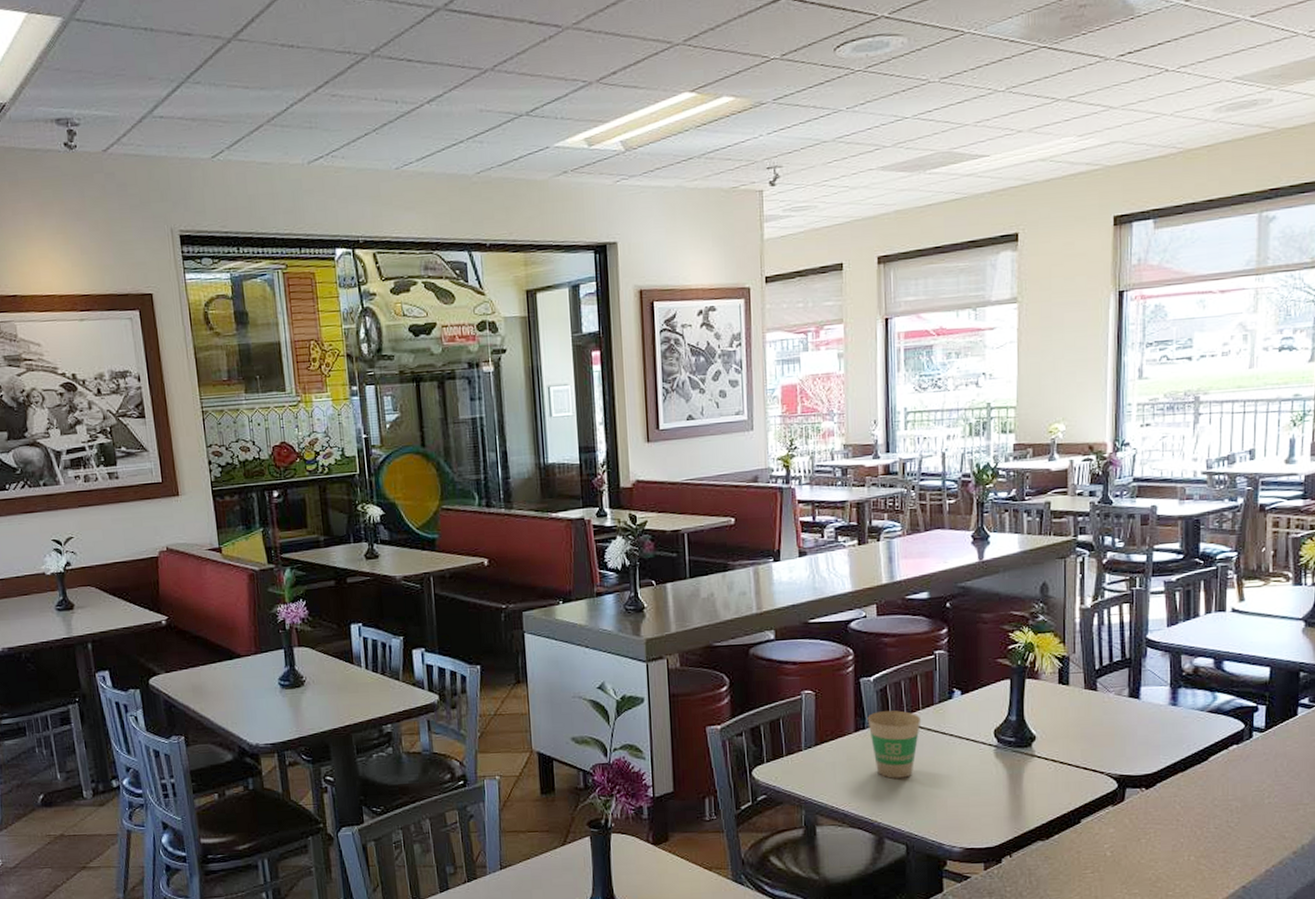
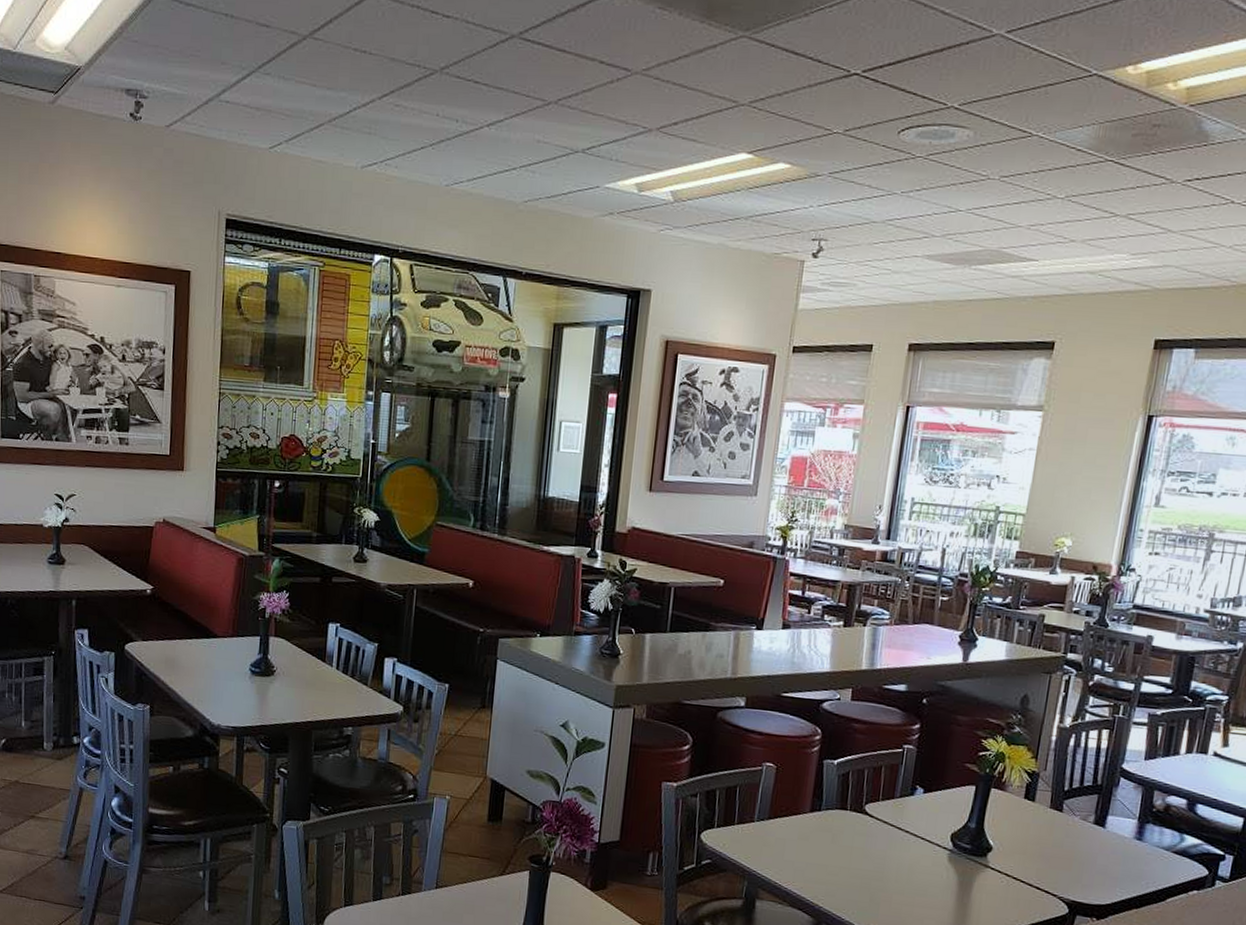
paper cup: present [867,710,922,779] -> none [824,795,880,867]

